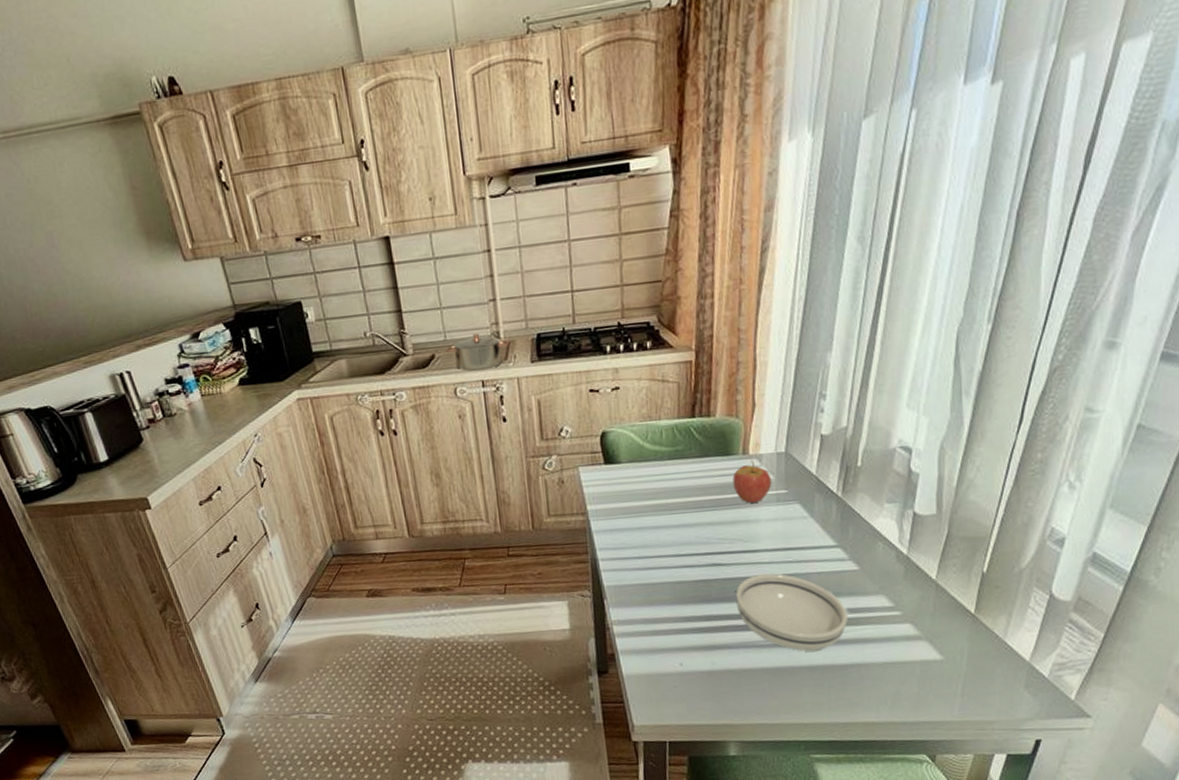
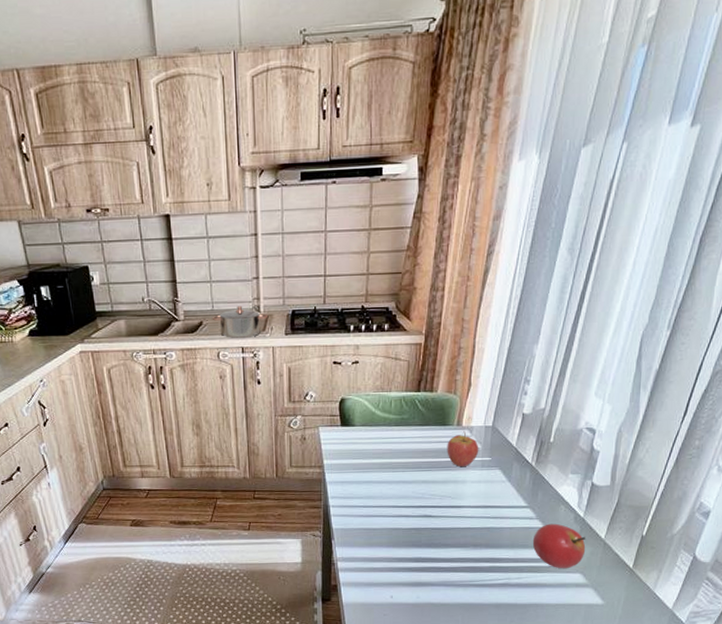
bowl: present [735,573,848,651] -> none [441,526,531,592]
fruit: none [847,564,914,619] -> present [532,523,586,569]

